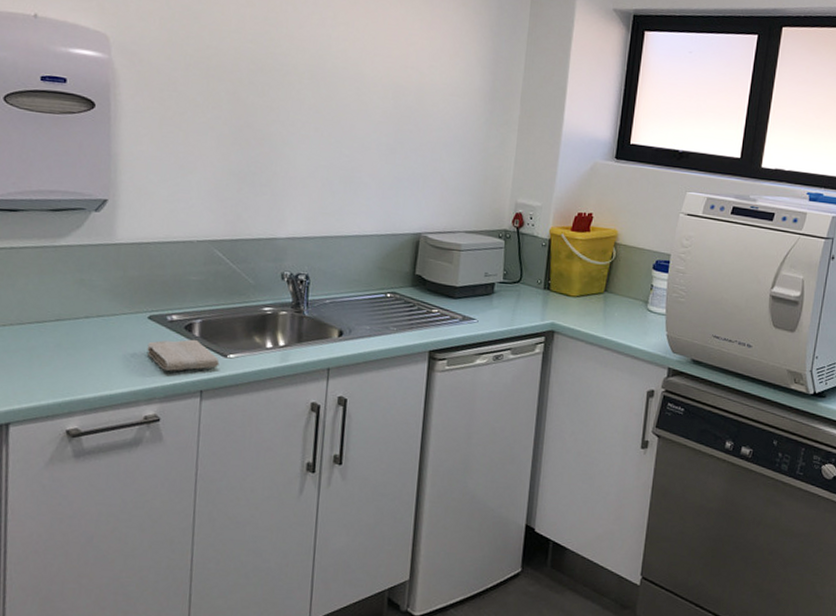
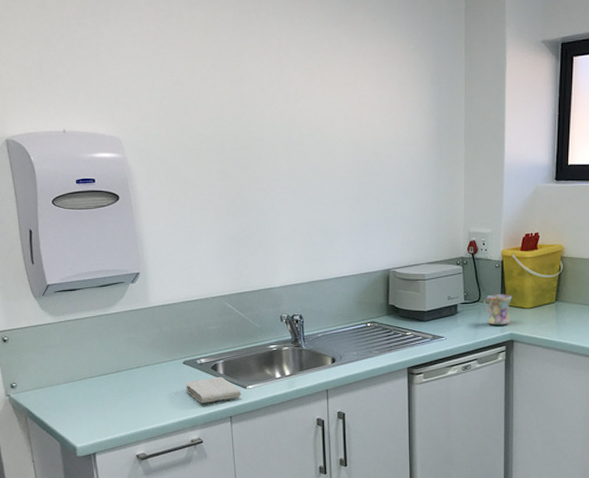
mug: none [523,276,557,313] -> present [483,294,512,326]

